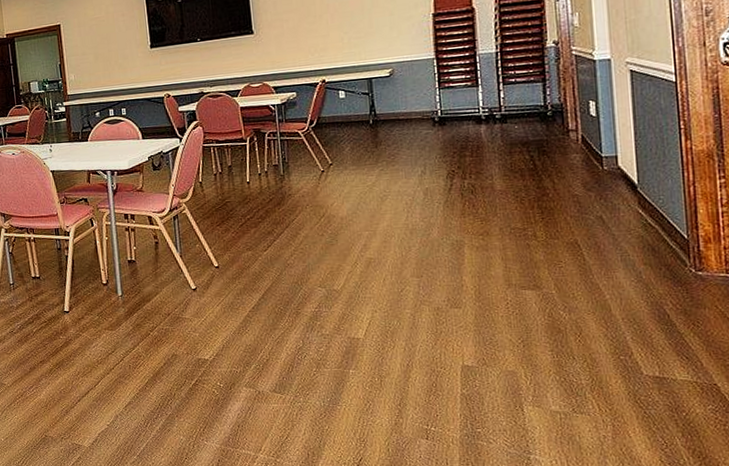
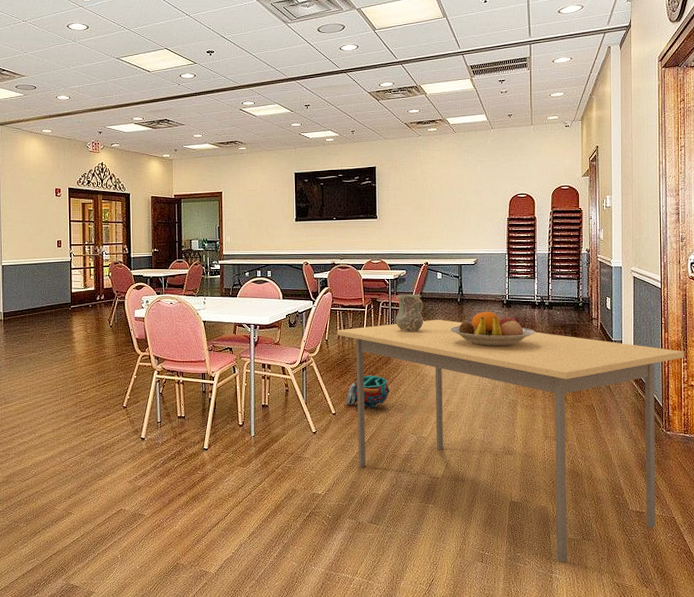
dining table: none [212,147,720,441] -> present [336,319,684,563]
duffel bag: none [230,219,287,259] -> present [346,375,390,408]
pitcher: none [286,119,325,166] -> present [395,294,424,332]
fruit bowl: none [362,132,484,177] -> present [451,311,535,347]

